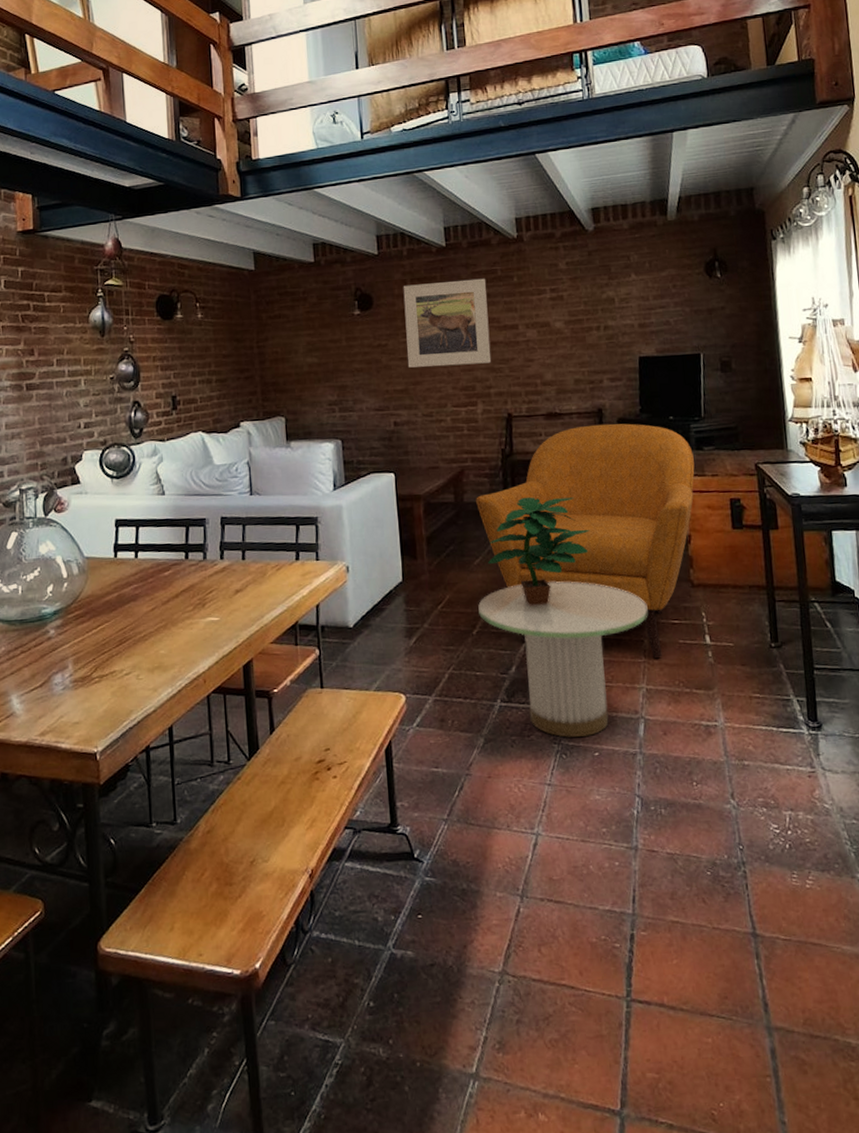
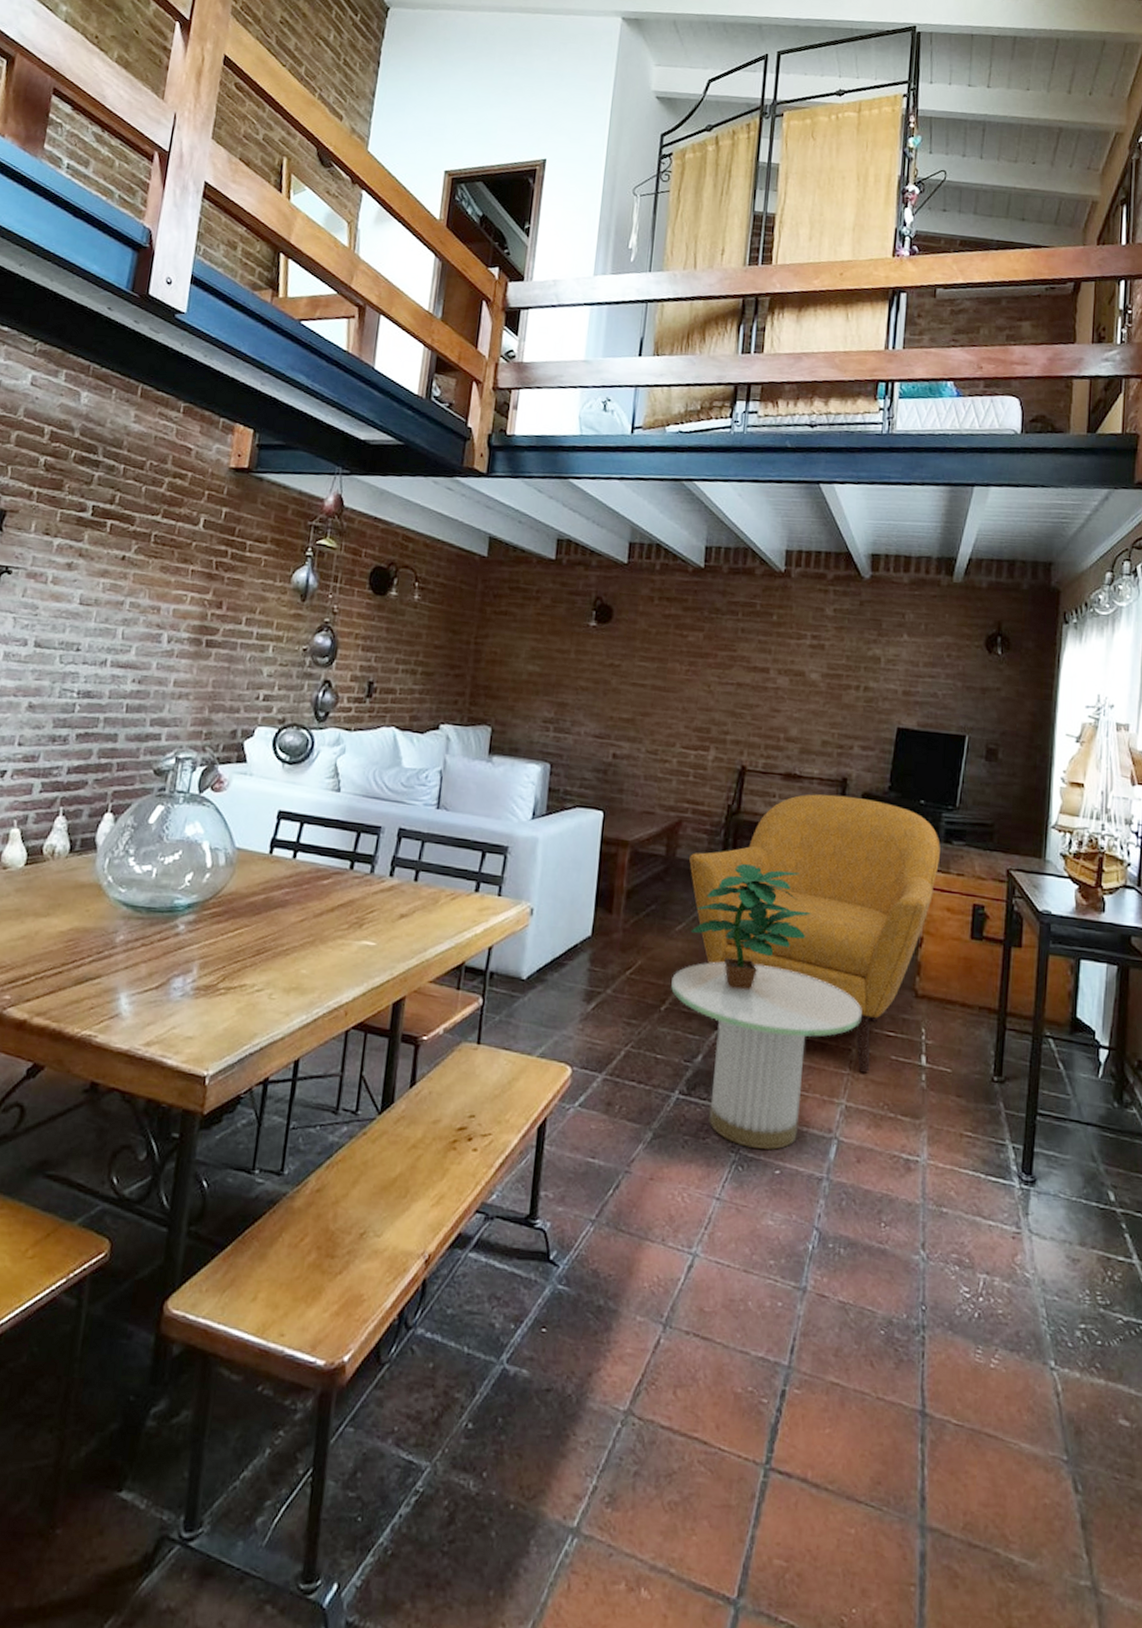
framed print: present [403,278,492,368] -> none [639,603,743,706]

